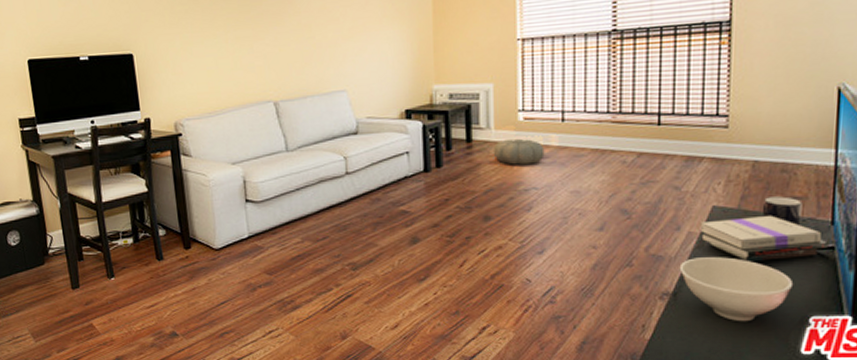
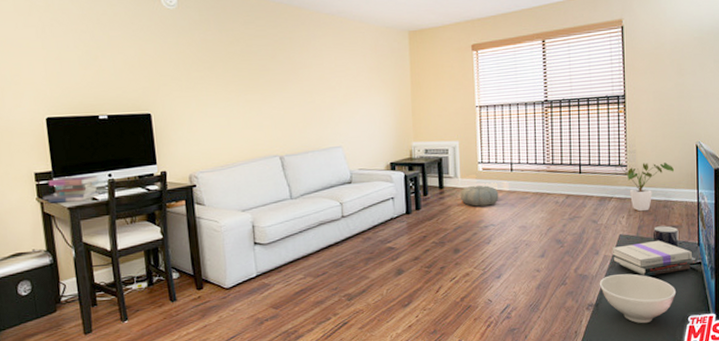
books: none [27,122,83,151] -> present [43,175,100,203]
house plant: none [713,110,802,177] -> present [616,162,675,212]

